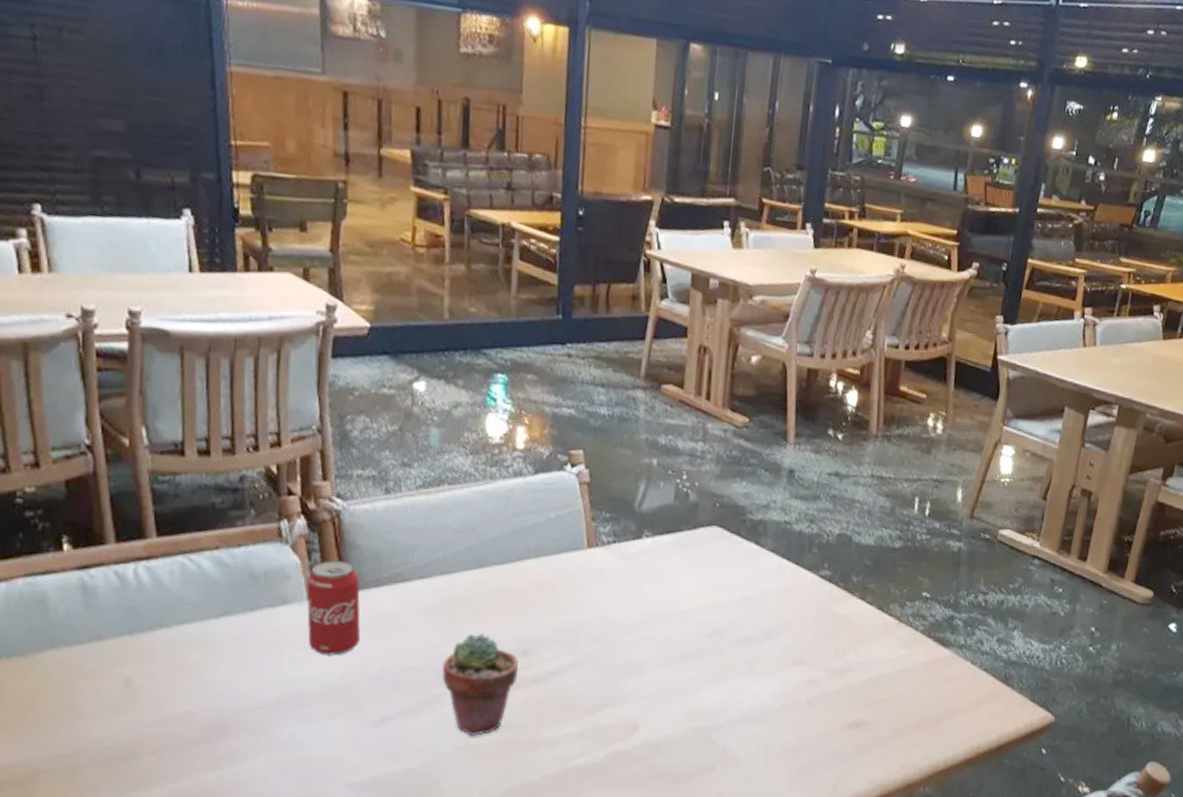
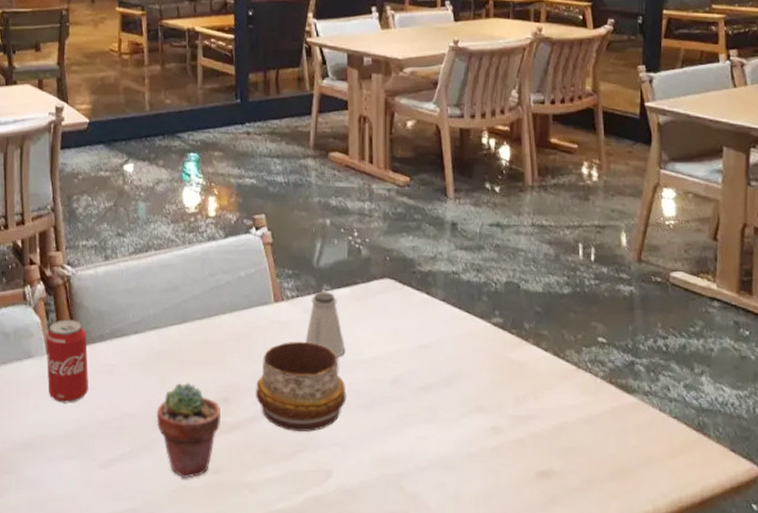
decorative bowl: none [560,590,661,686] -> present [256,341,347,432]
saltshaker: none [619,538,664,608] -> present [305,292,346,358]

